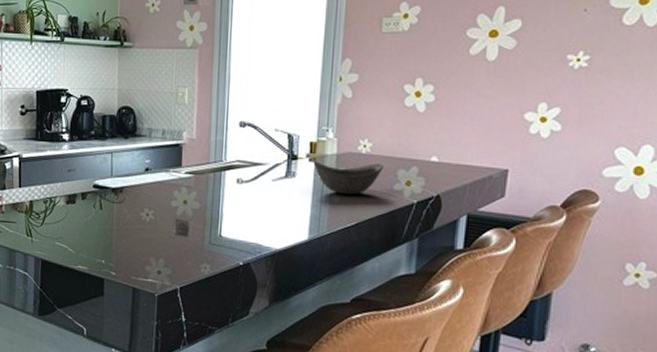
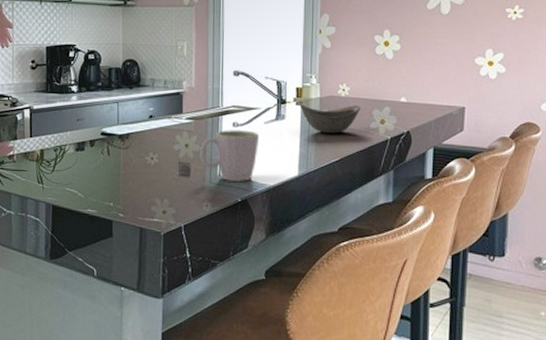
mug: none [199,186,265,244] -> present [200,130,259,182]

